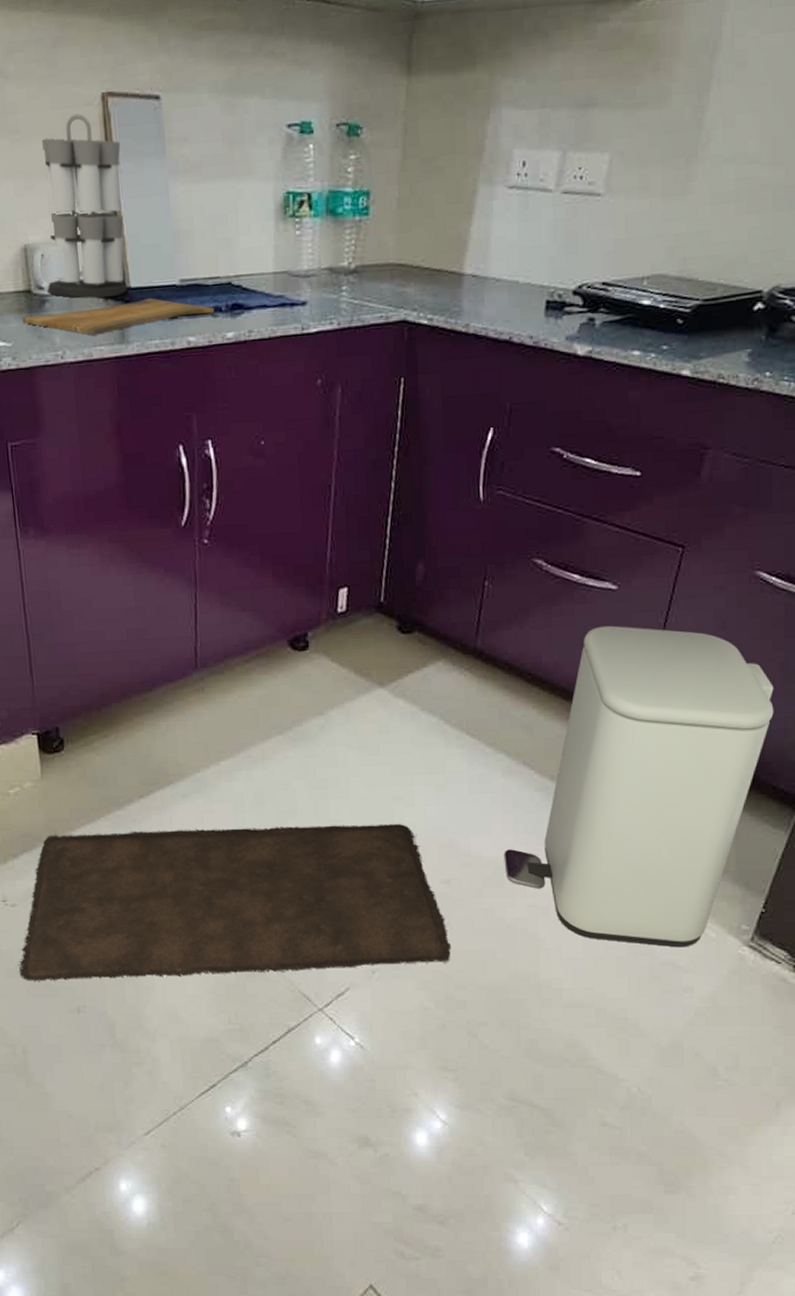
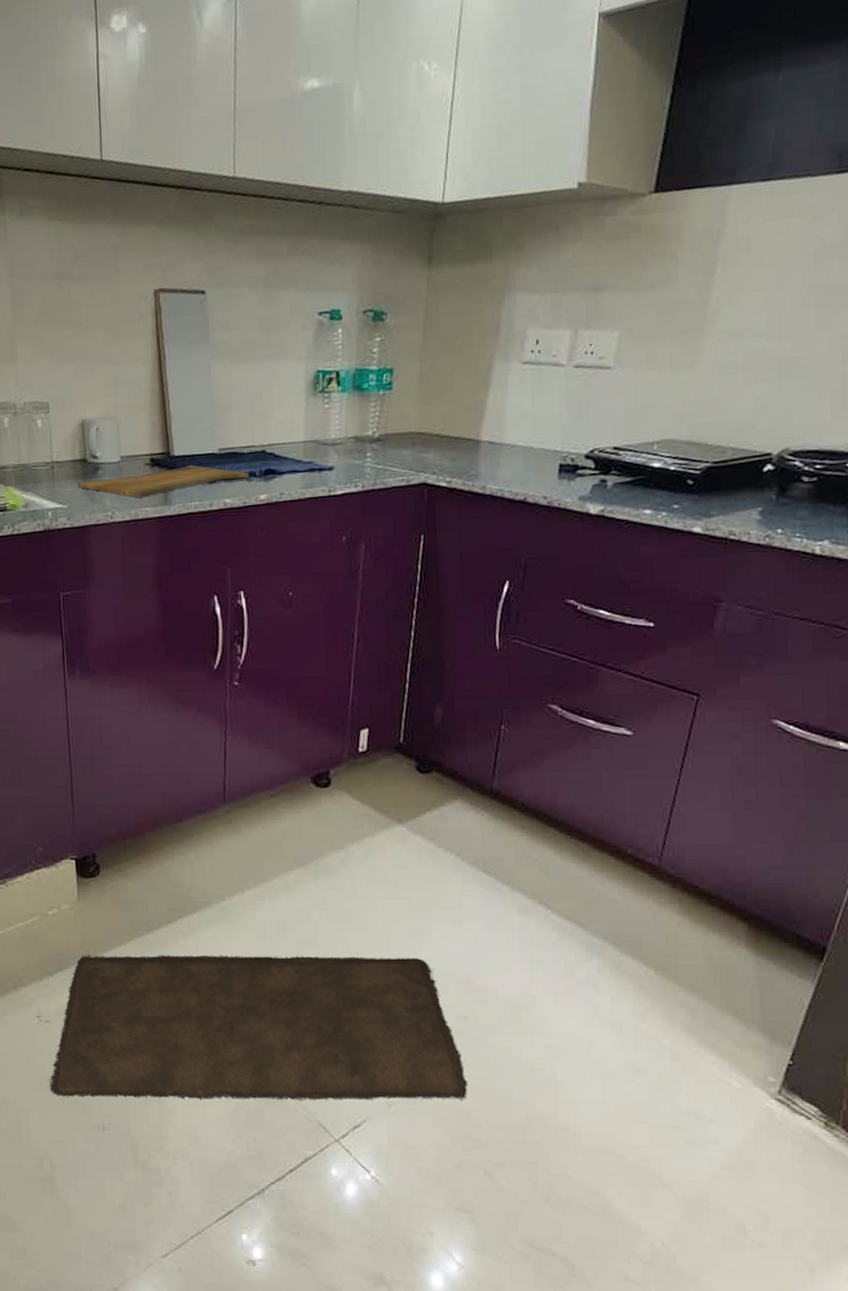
spice rack: present [42,113,128,299] -> none [100,307,172,466]
pedal bin: present [504,625,774,948] -> none [520,770,796,1097]

